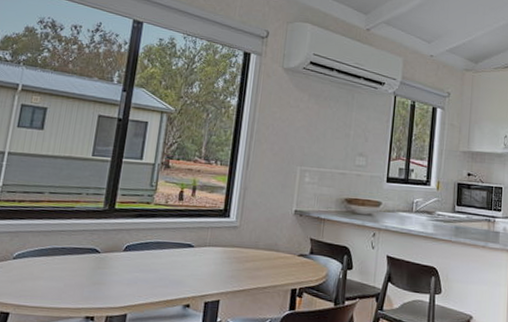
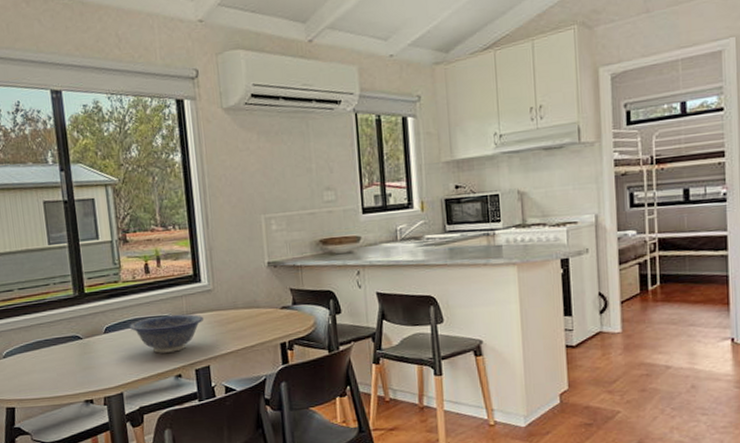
decorative bowl: none [150,243,224,282] -> present [129,313,203,353]

